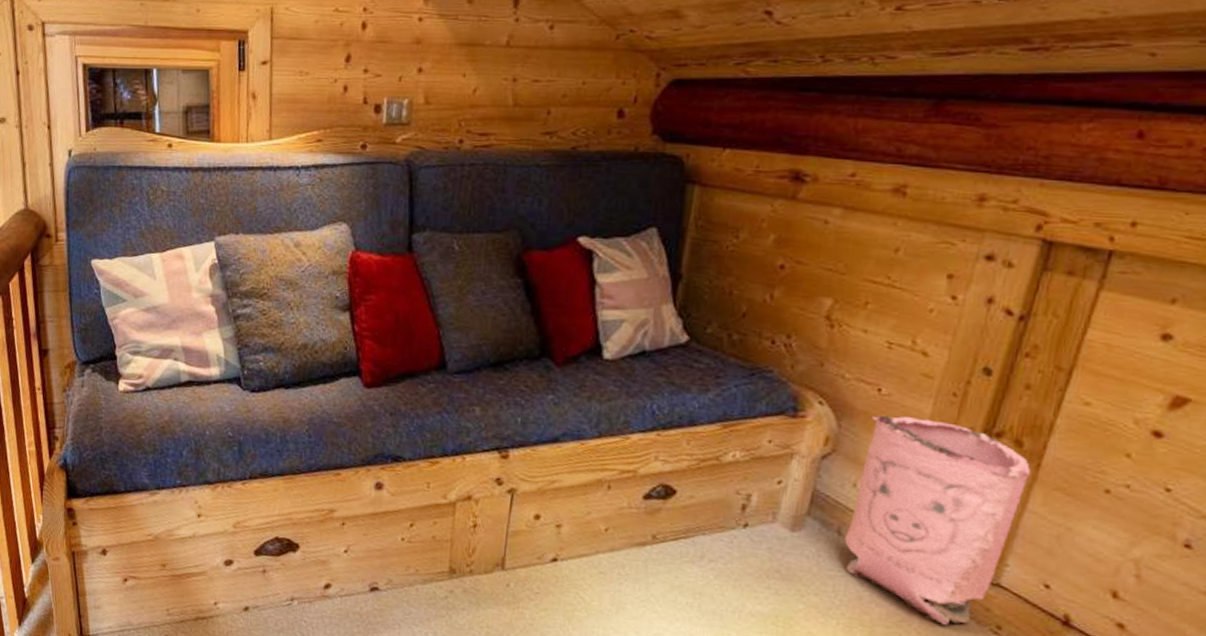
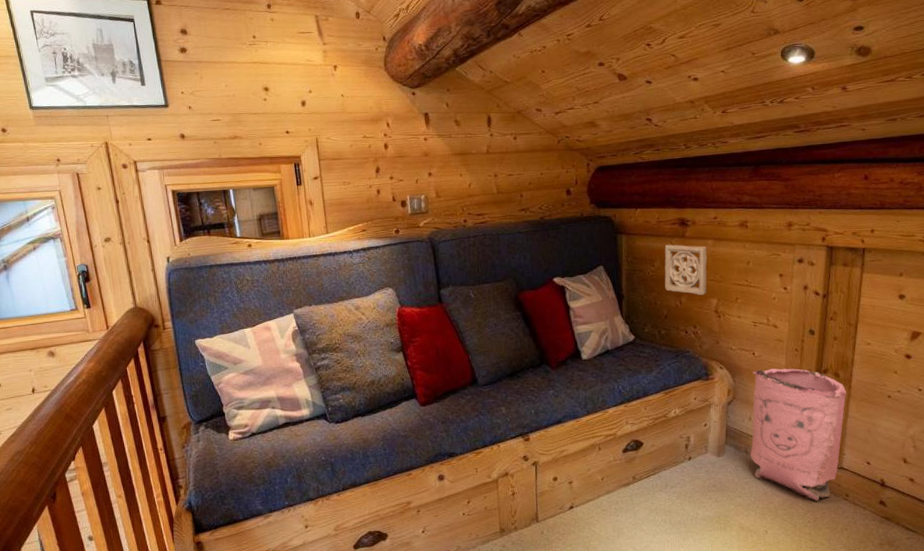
wall ornament: none [750,208,830,291] -> present [664,244,707,296]

